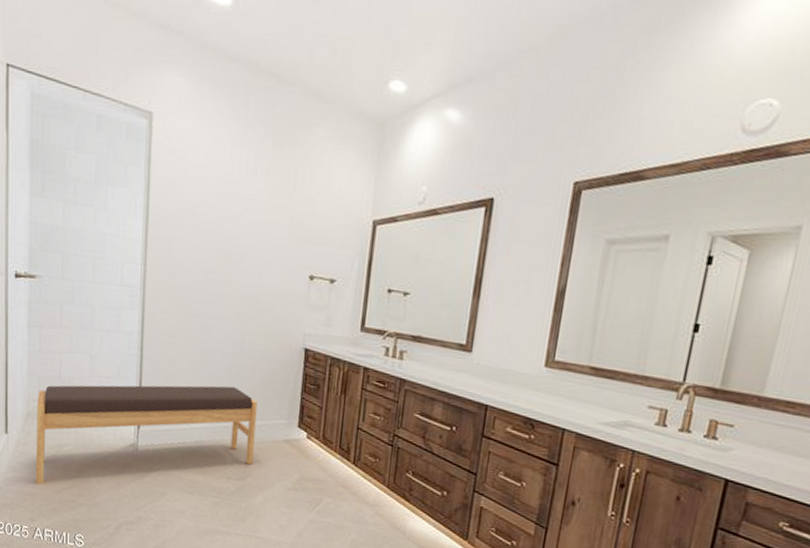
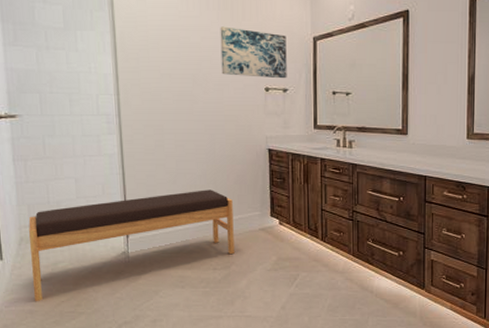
wall art: none [262,197,341,267] -> present [220,26,287,79]

